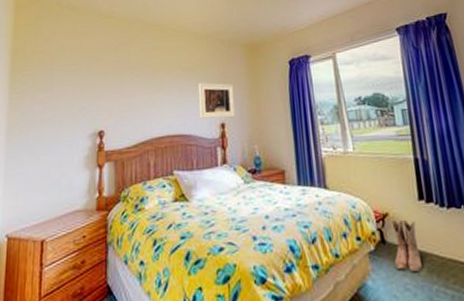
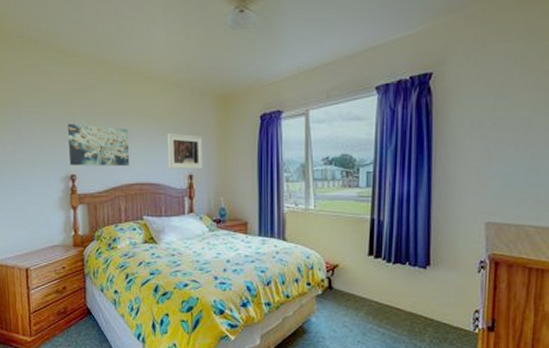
wall art: none [98,79,161,122] -> present [67,123,130,167]
boots: present [391,219,422,273] -> none [337,270,362,314]

